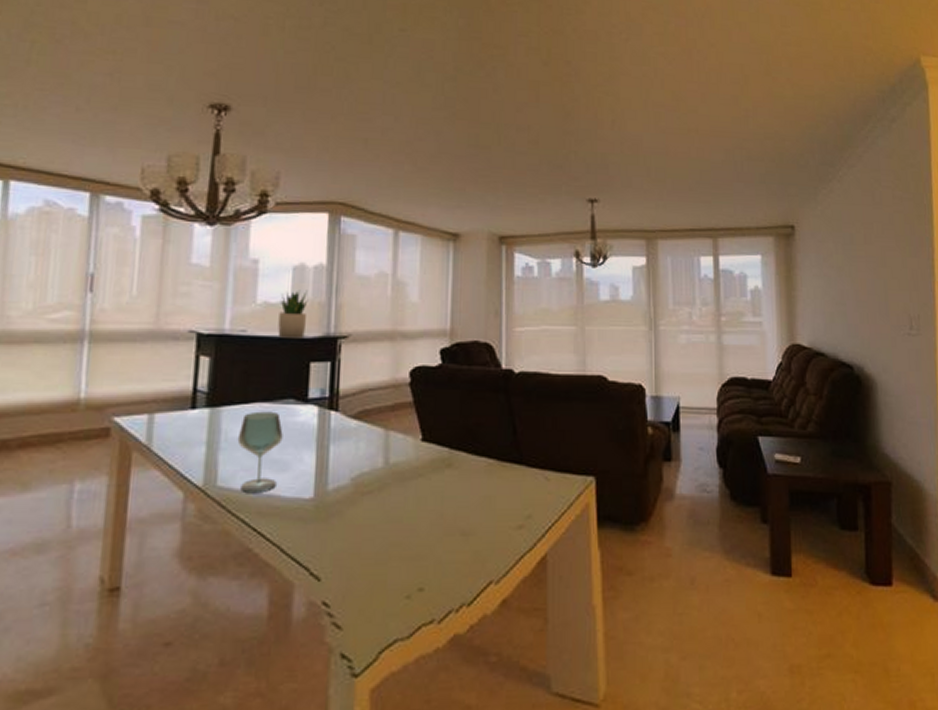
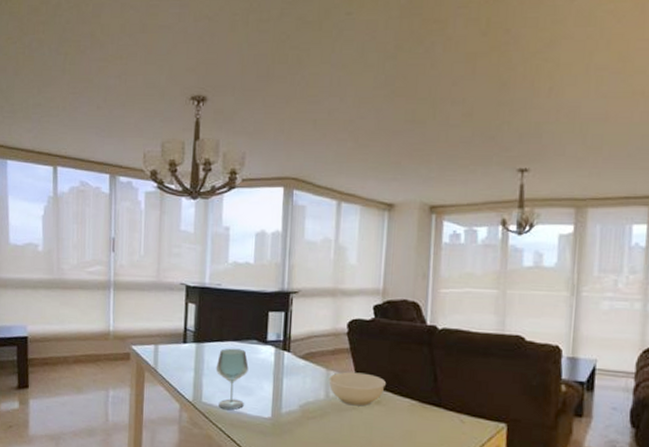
planter: present [277,290,308,340] -> none [244,252,267,293]
bowl: none [388,430,459,472] -> present [329,372,387,406]

